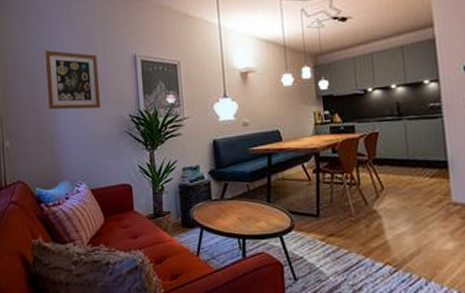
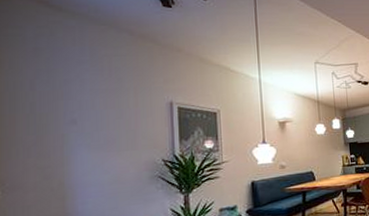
wall art: present [44,50,101,110] -> none [58,92,129,155]

